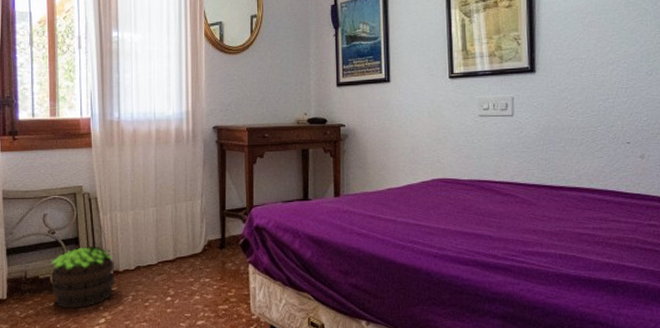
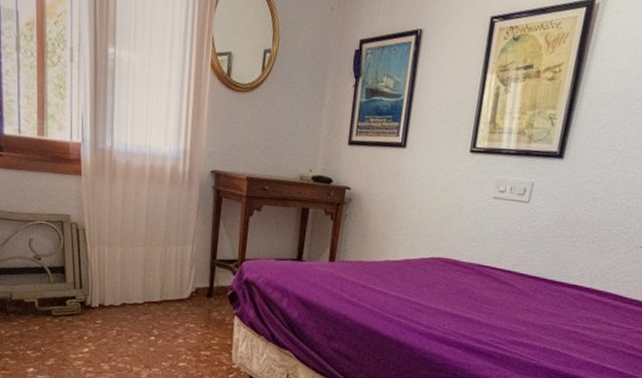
potted plant: present [50,245,115,309] -> none [36,276,102,336]

